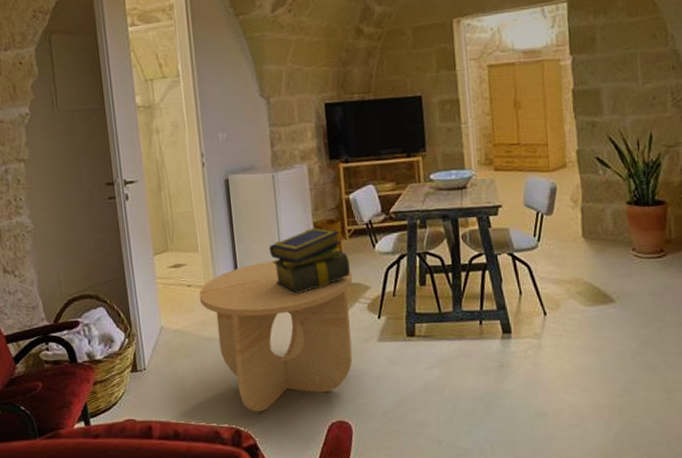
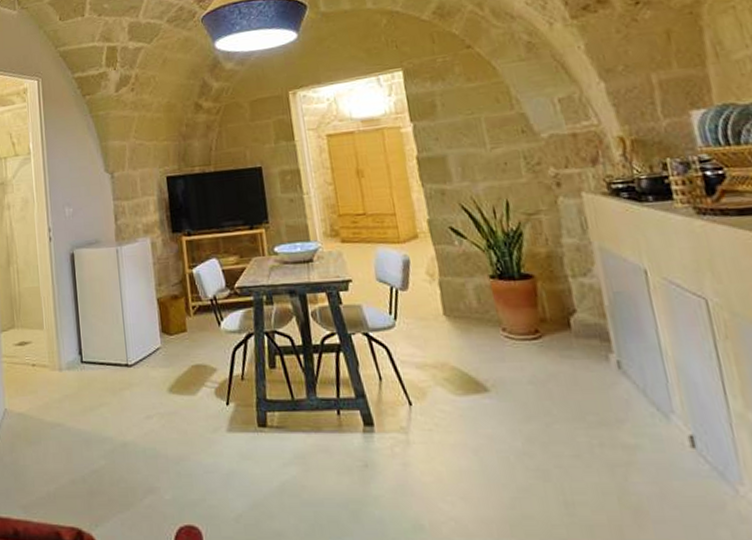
side table: present [199,261,353,412] -> none [43,340,201,511]
stack of books: present [269,227,350,295] -> none [113,303,196,377]

